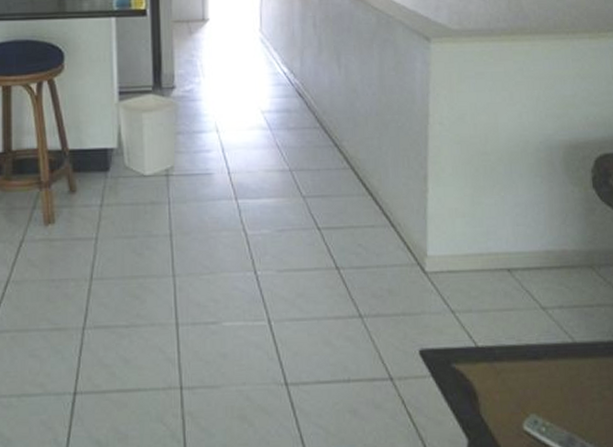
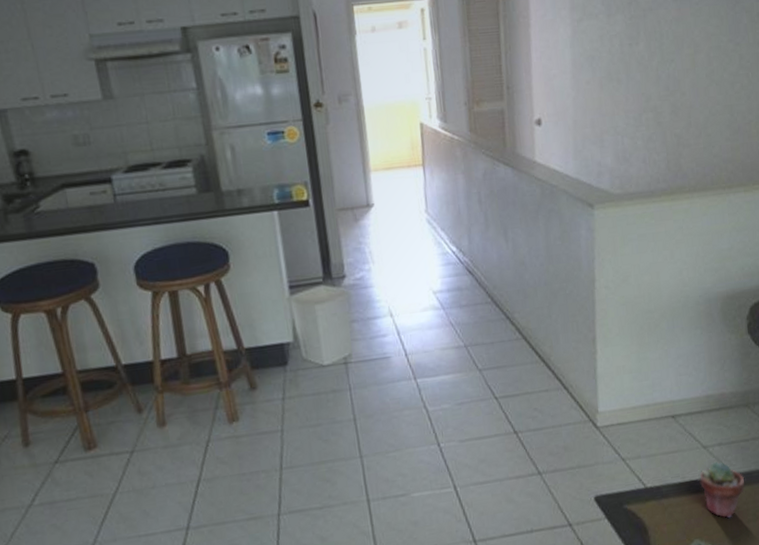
potted succulent: none [537,326,589,394] -> present [700,461,745,519]

